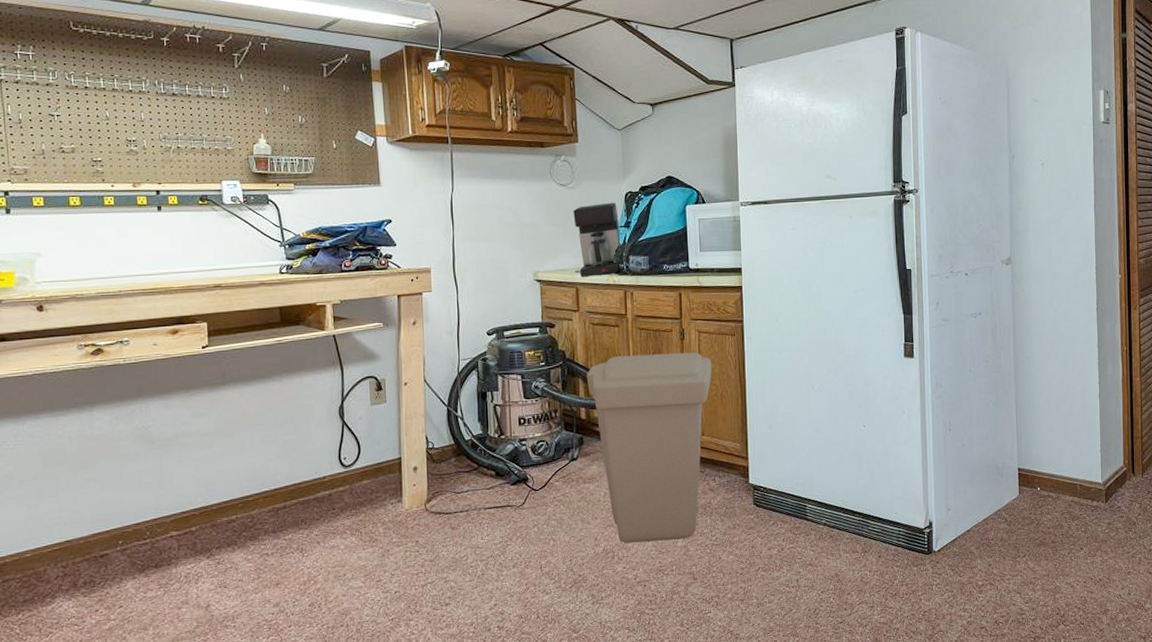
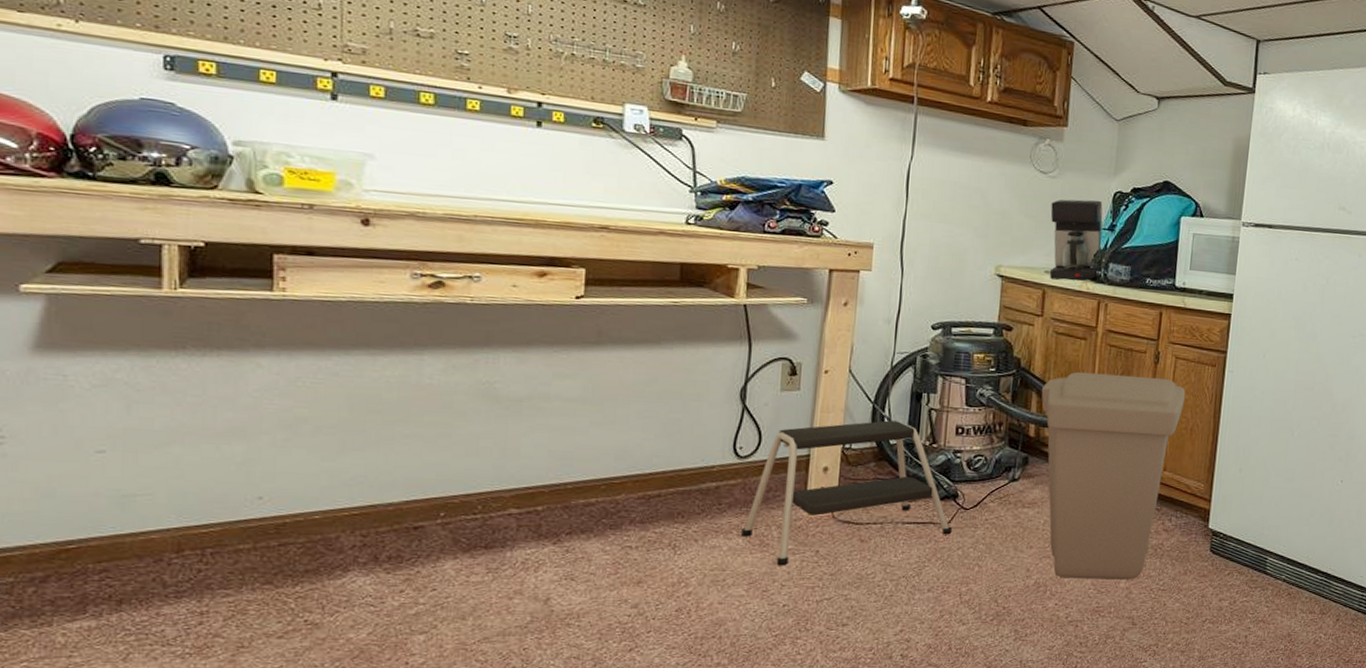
step stool: none [354,419,527,558] -> present [741,420,953,566]

